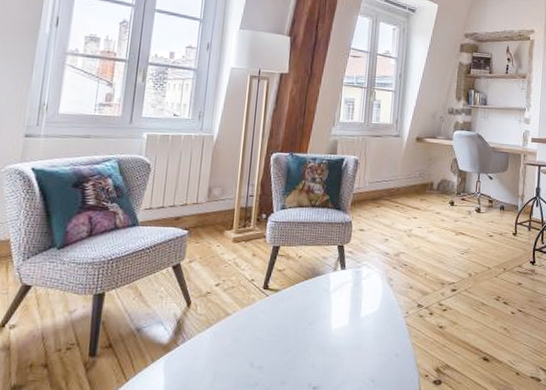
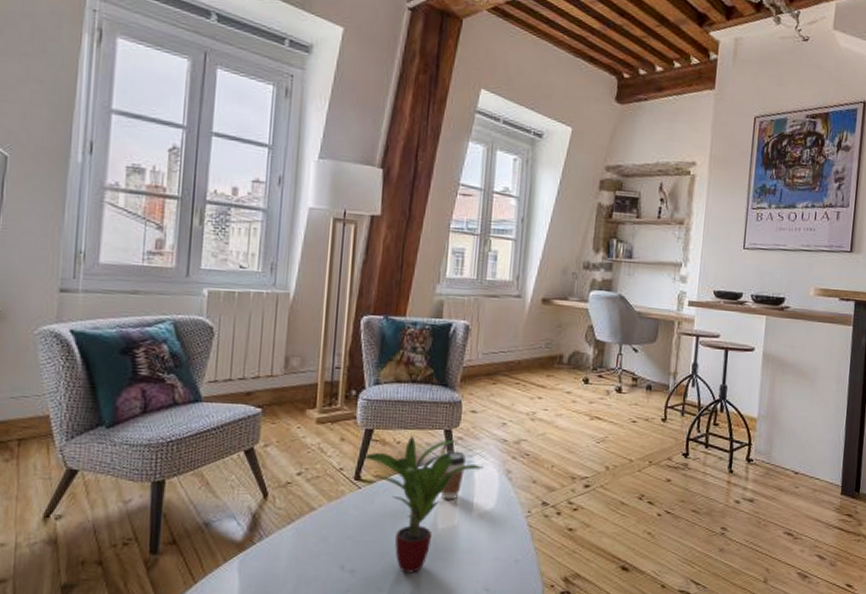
potted plant: none [269,251,369,368] -> present [361,436,483,573]
coffee cup: none [334,263,356,304] -> present [440,451,467,500]

